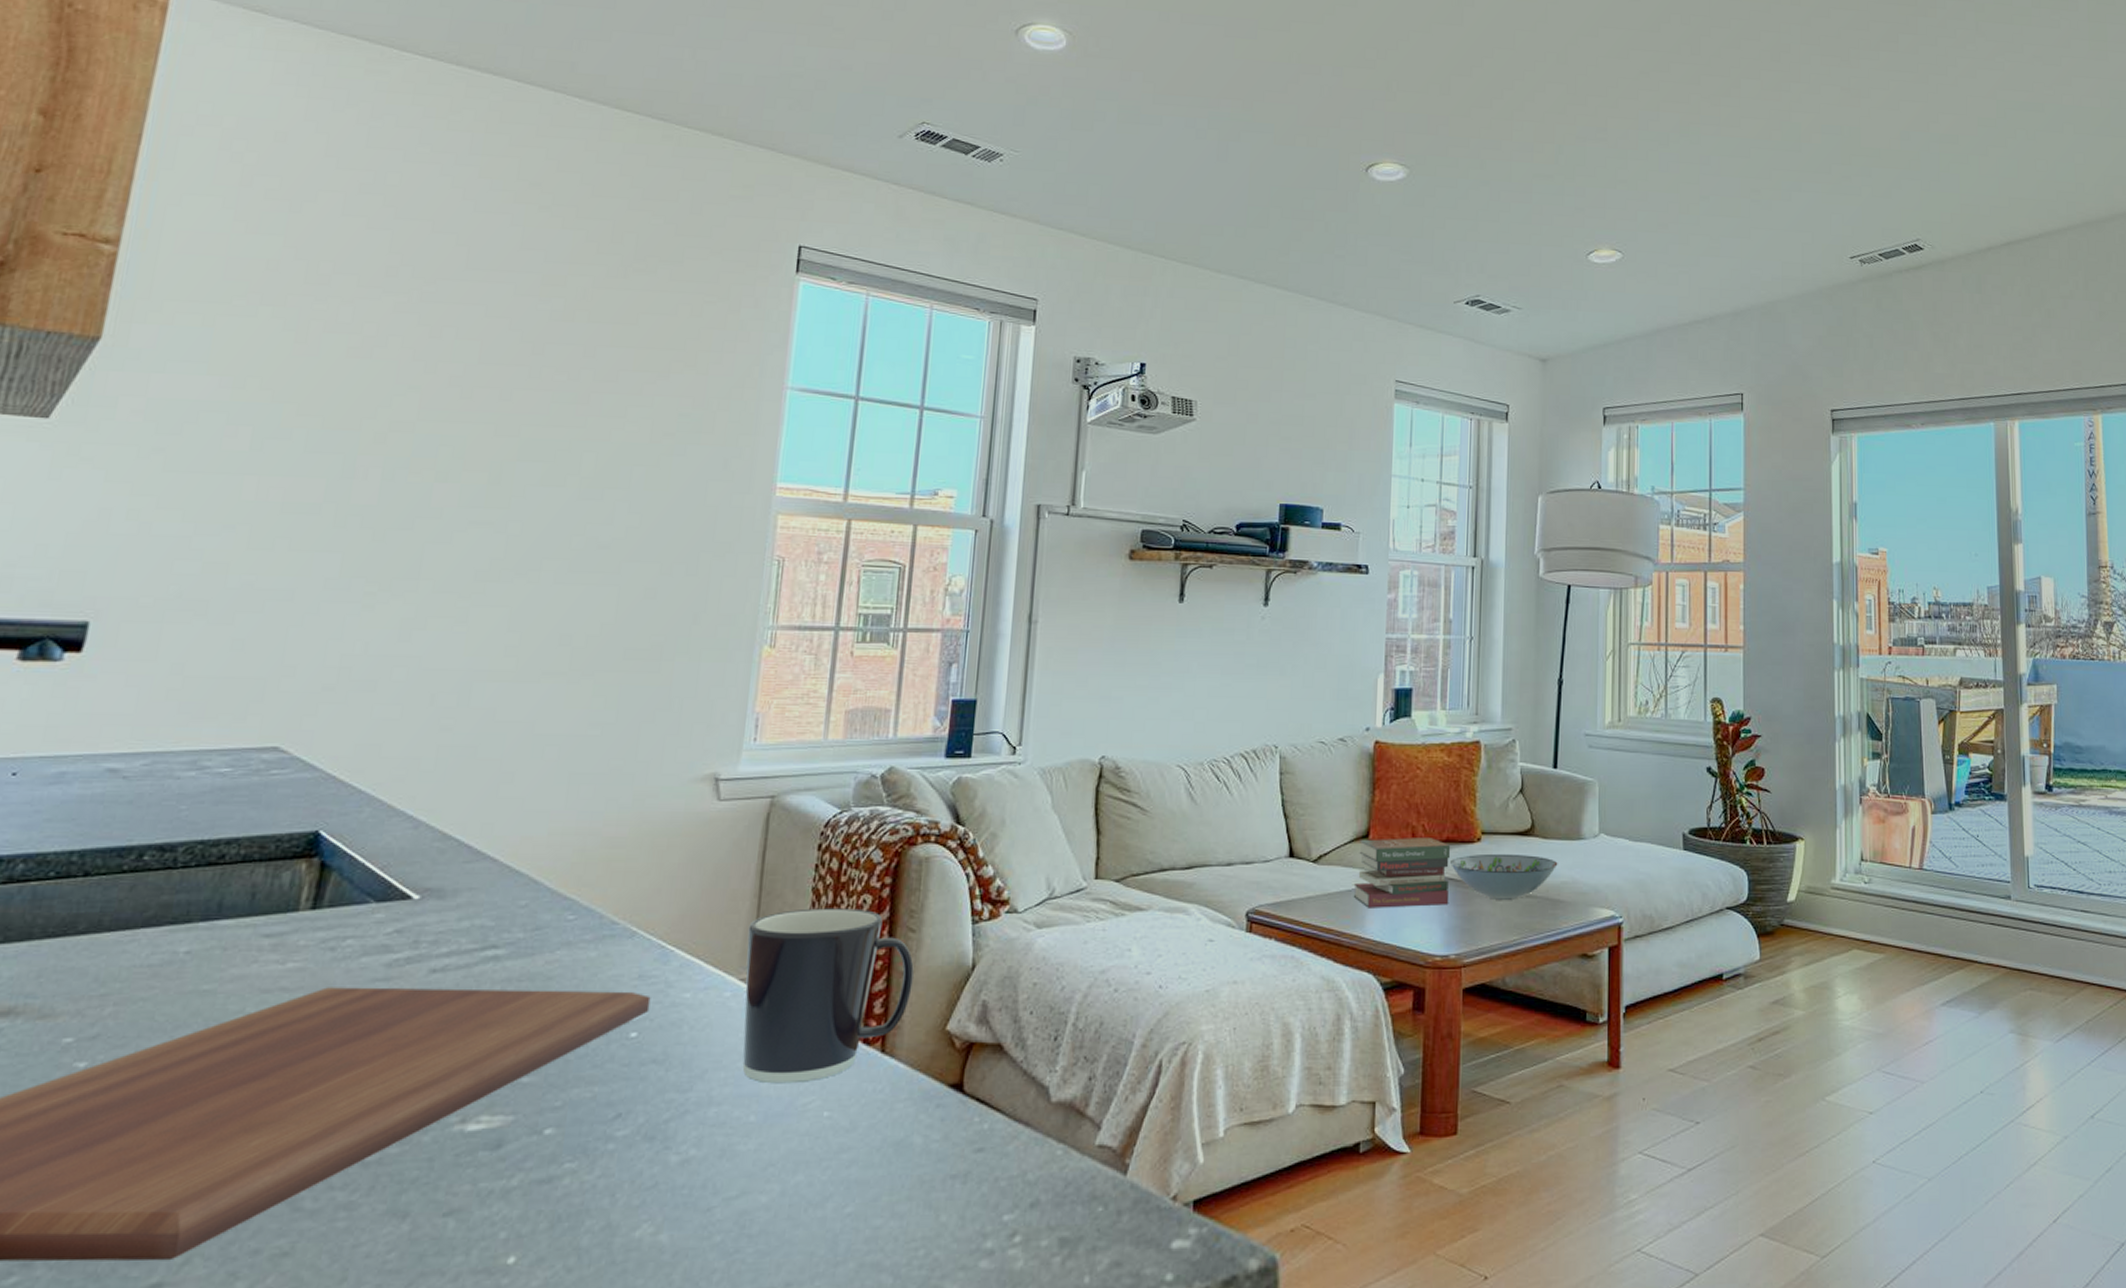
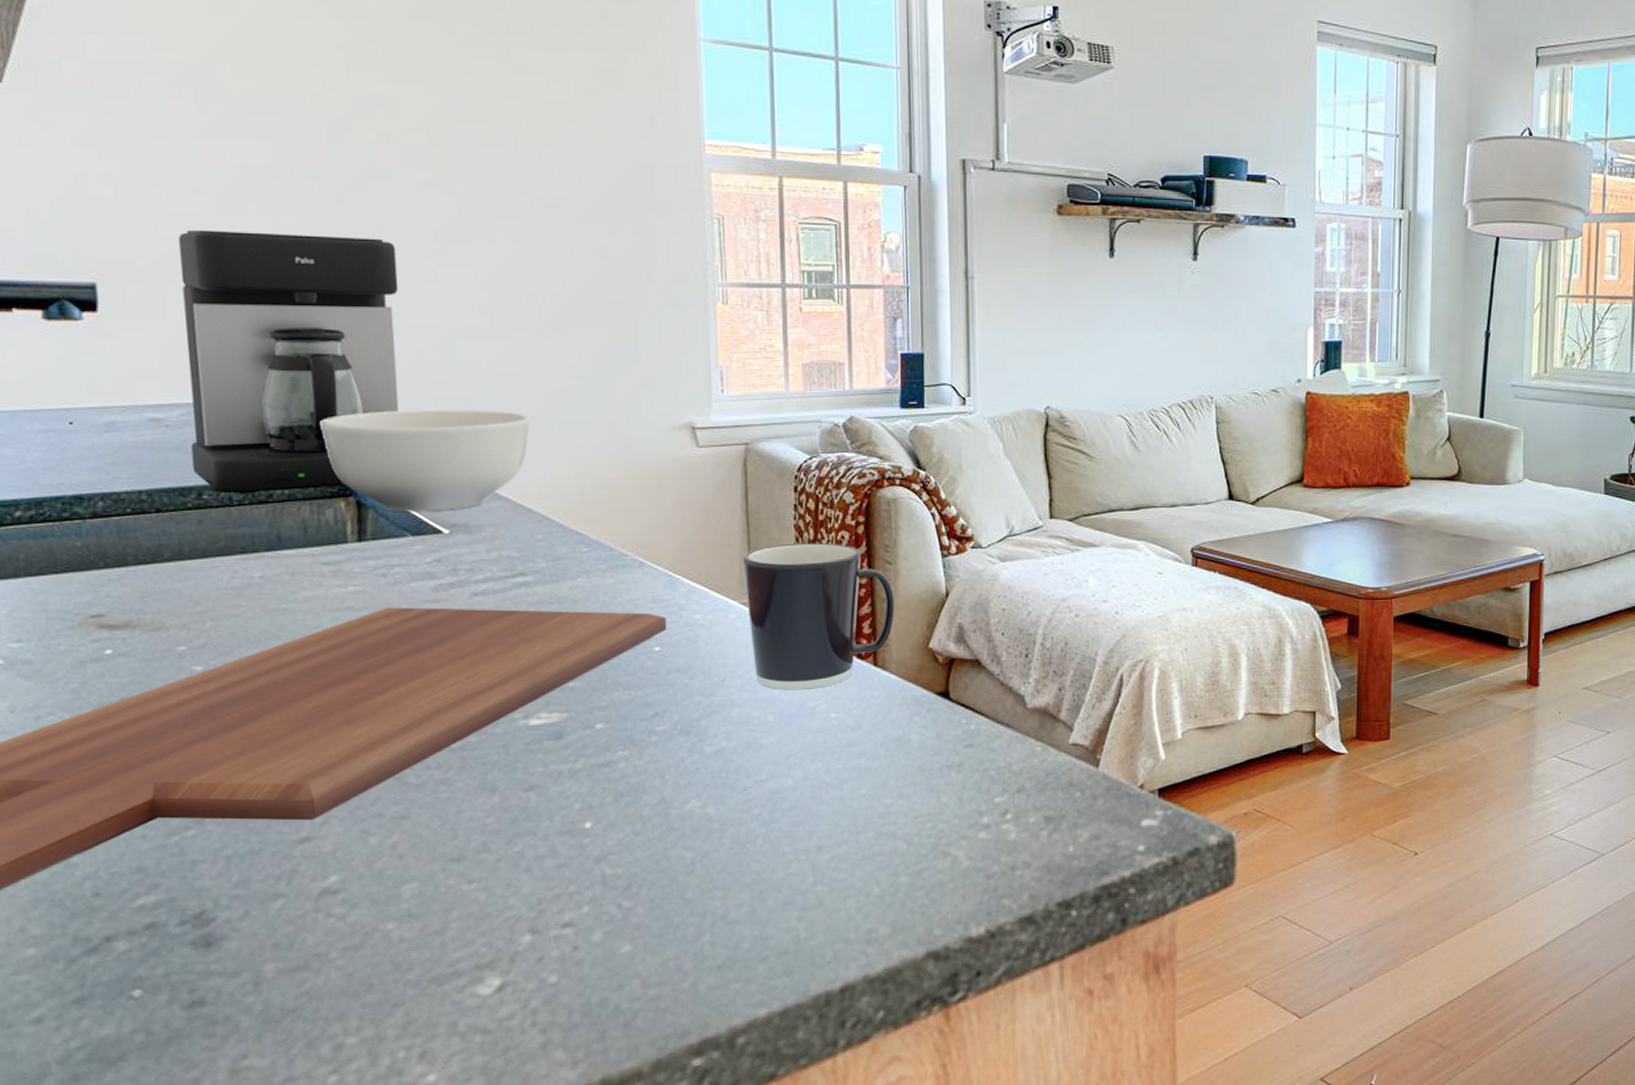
coffee maker: none [141,566,429,854] -> present [179,229,400,494]
bowl: none [299,759,539,874] -> present [319,409,531,512]
books: present [1353,836,1451,908] -> none [1290,481,1381,546]
decorative bowl: present [1449,853,1558,900] -> none [1380,497,1483,539]

